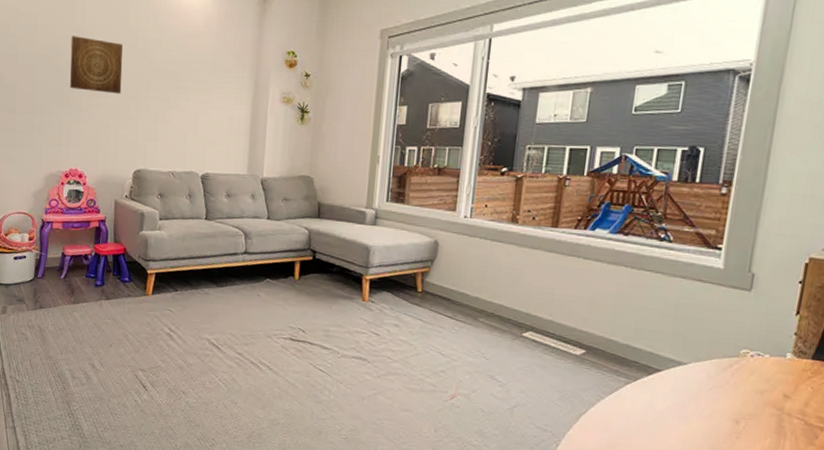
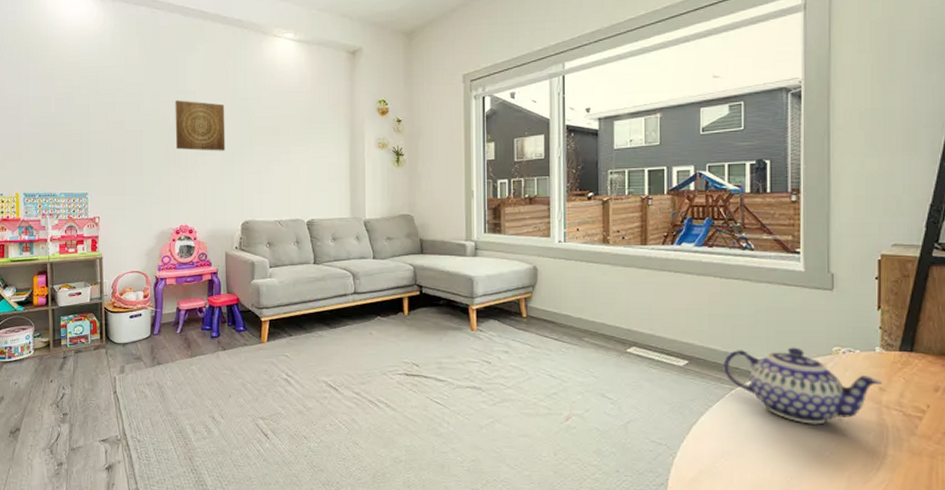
teapot: none [621,343,788,426] -> present [723,347,882,425]

